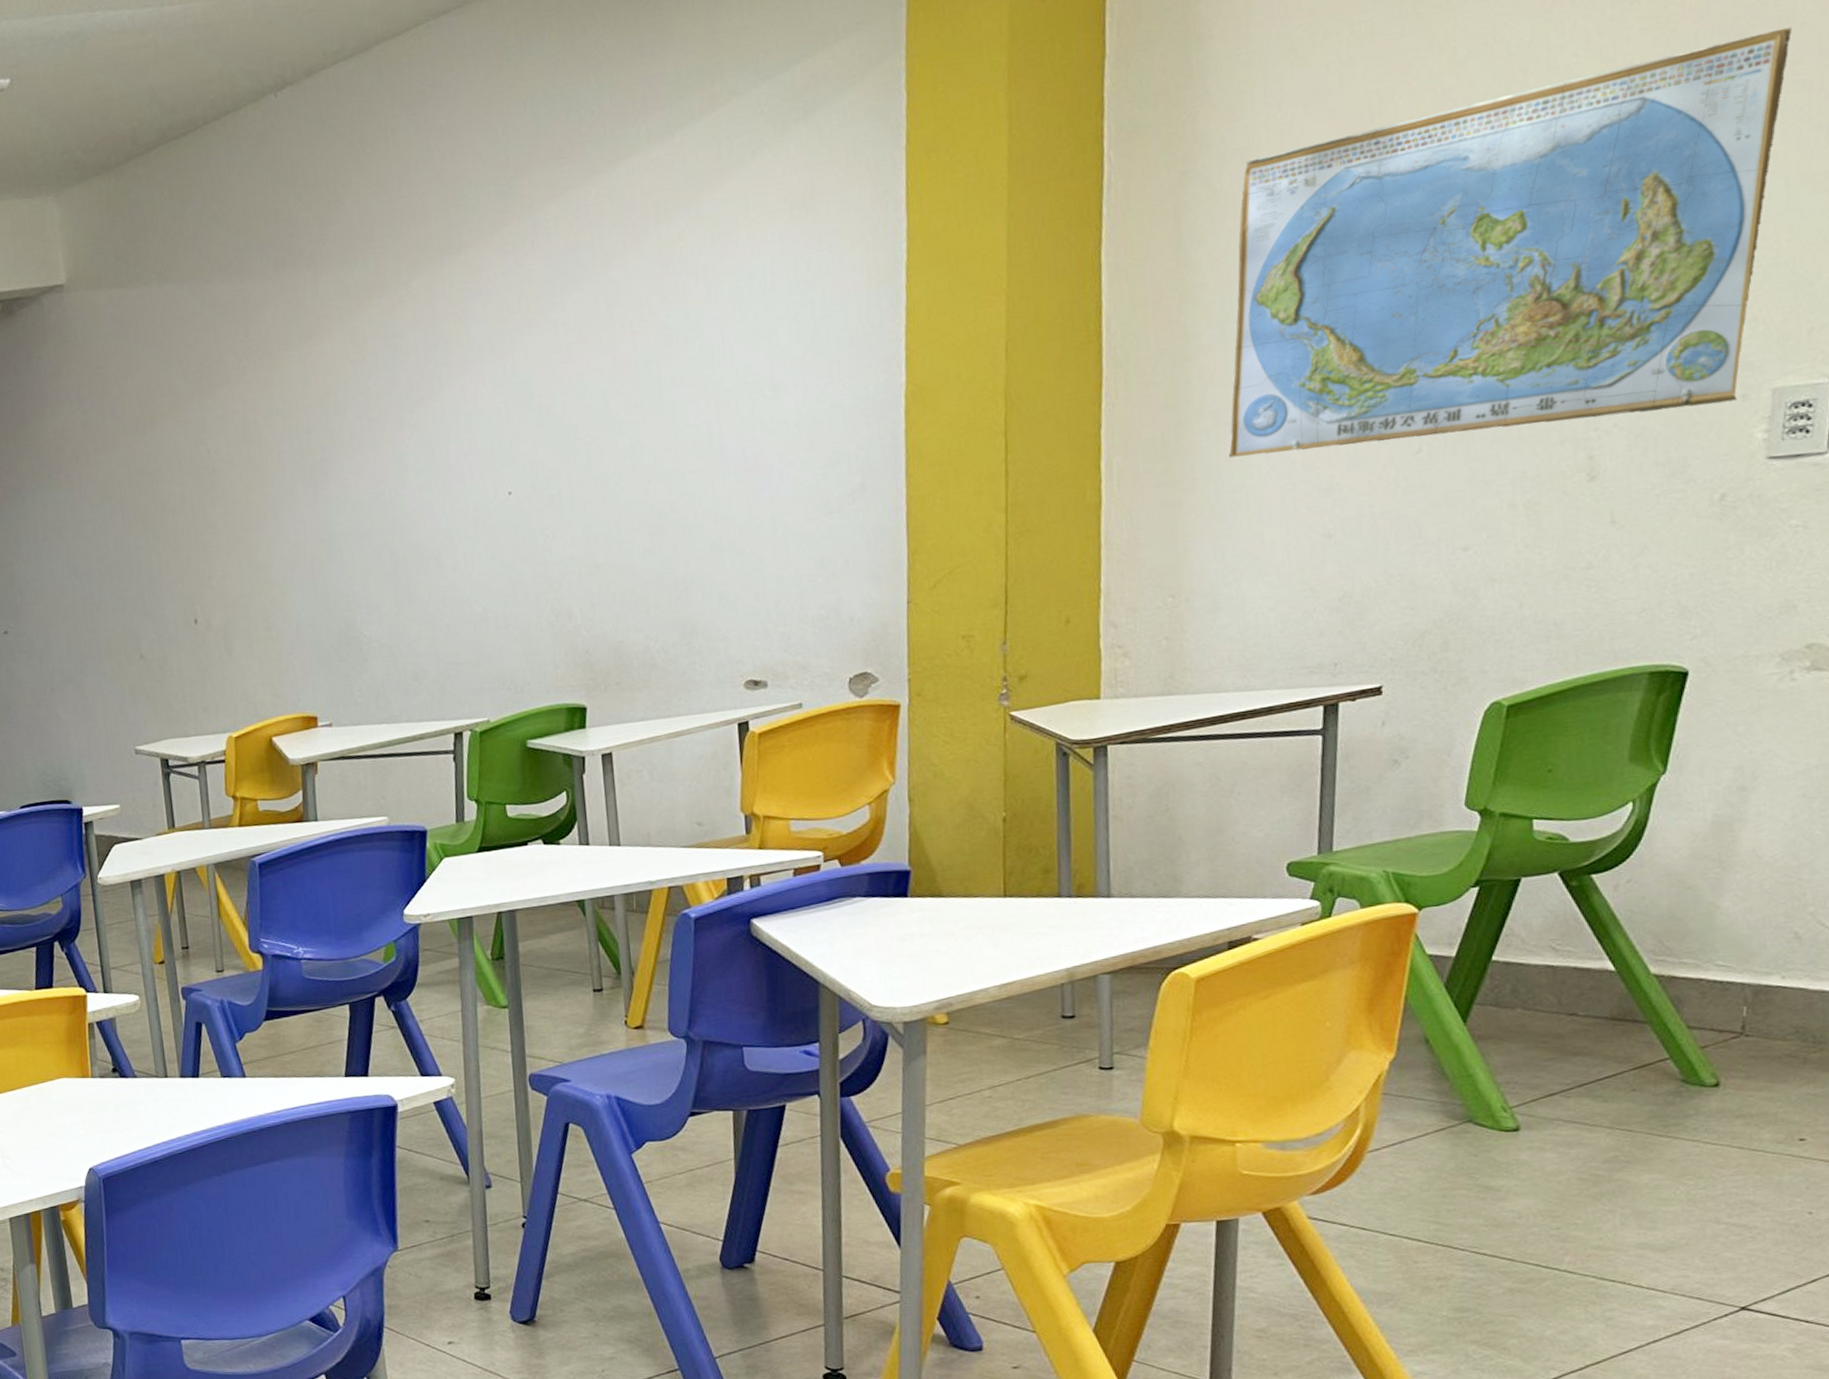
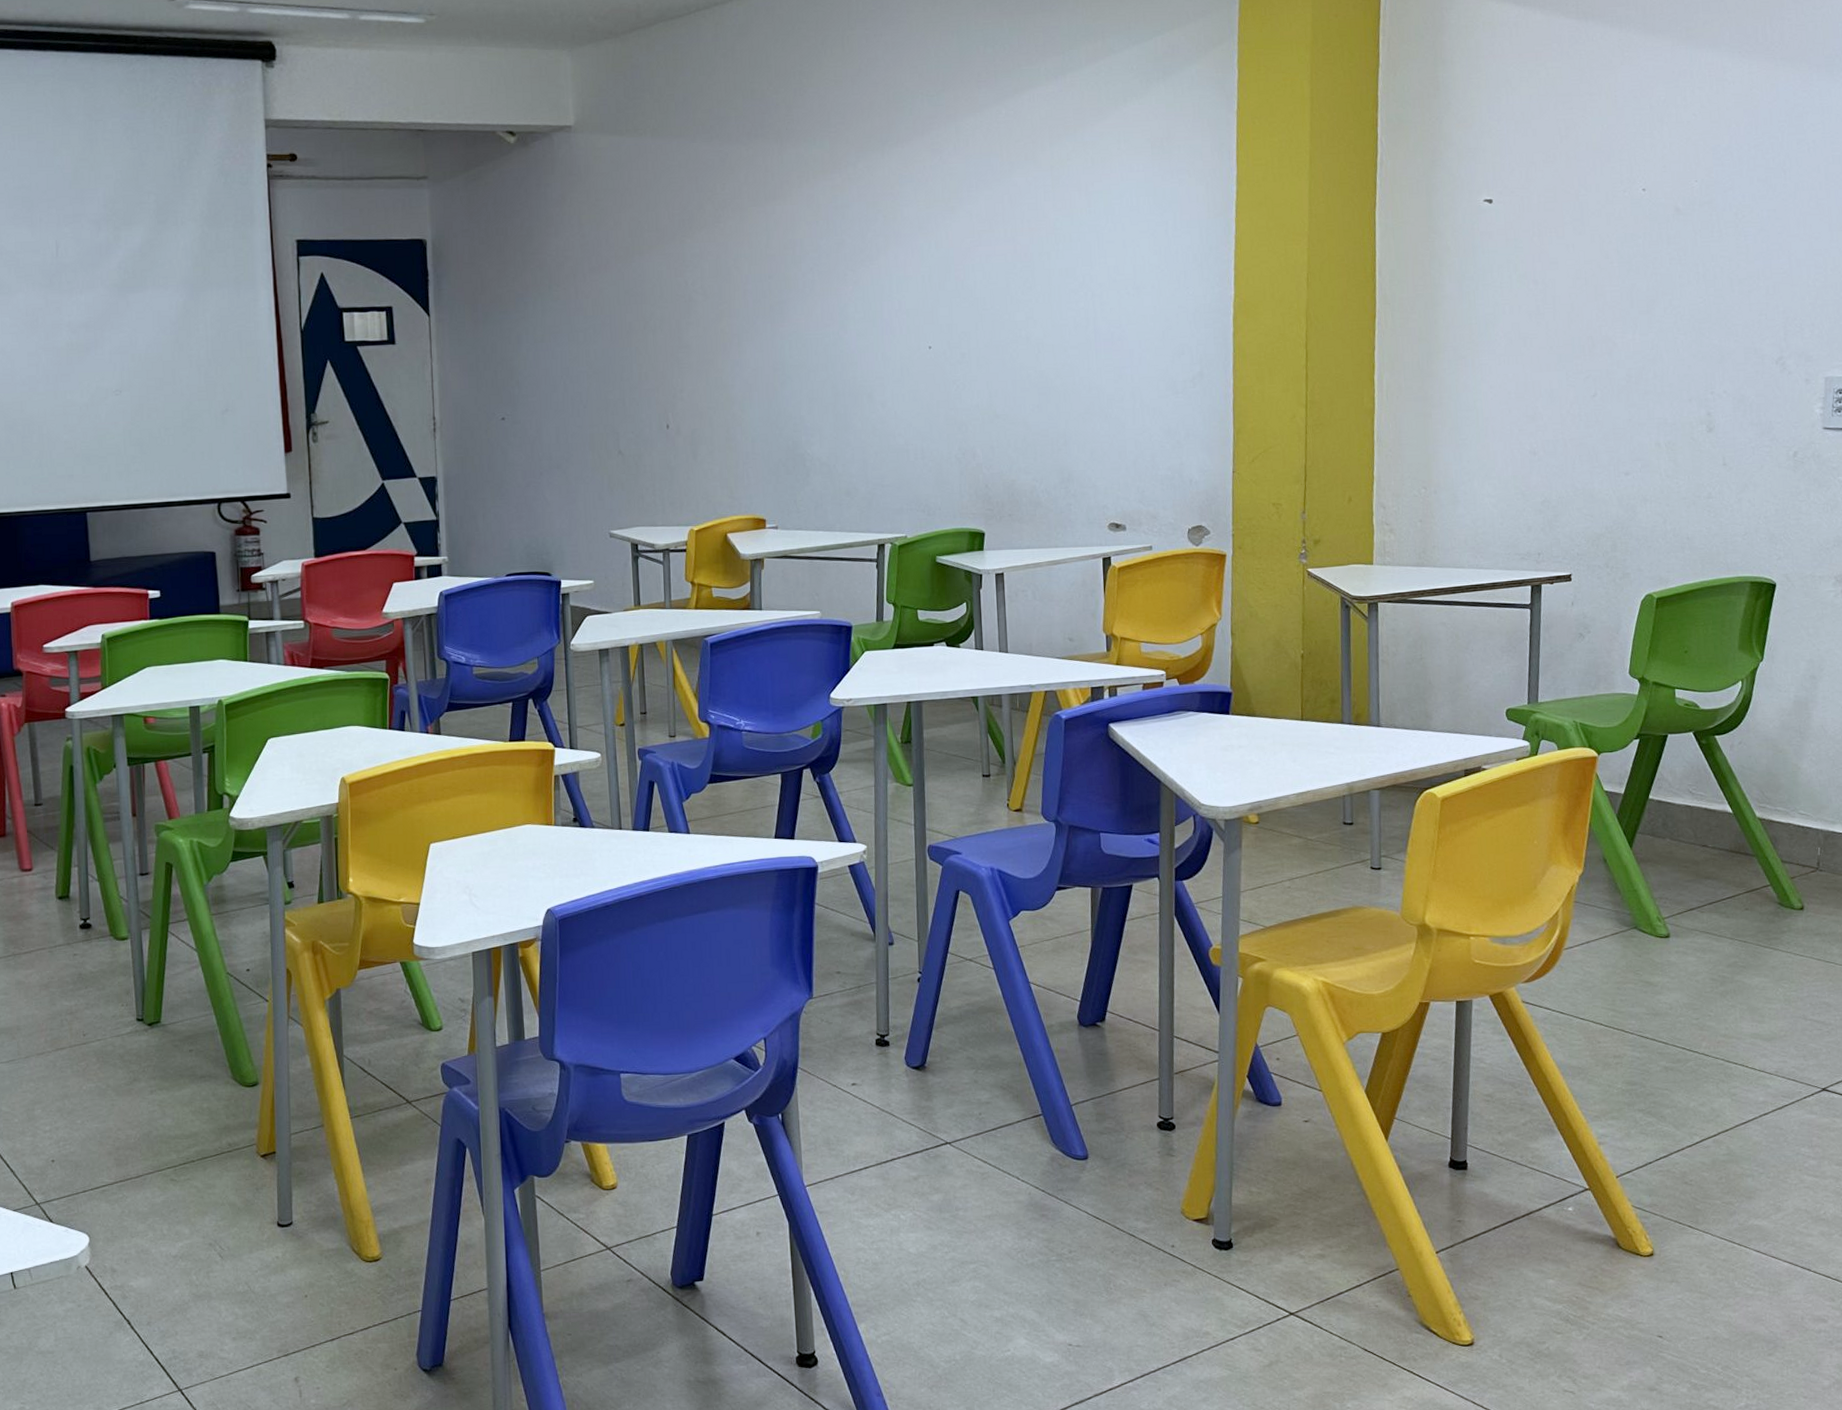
world map: present [1228,26,1793,458] -> none [1464,116,1831,385]

